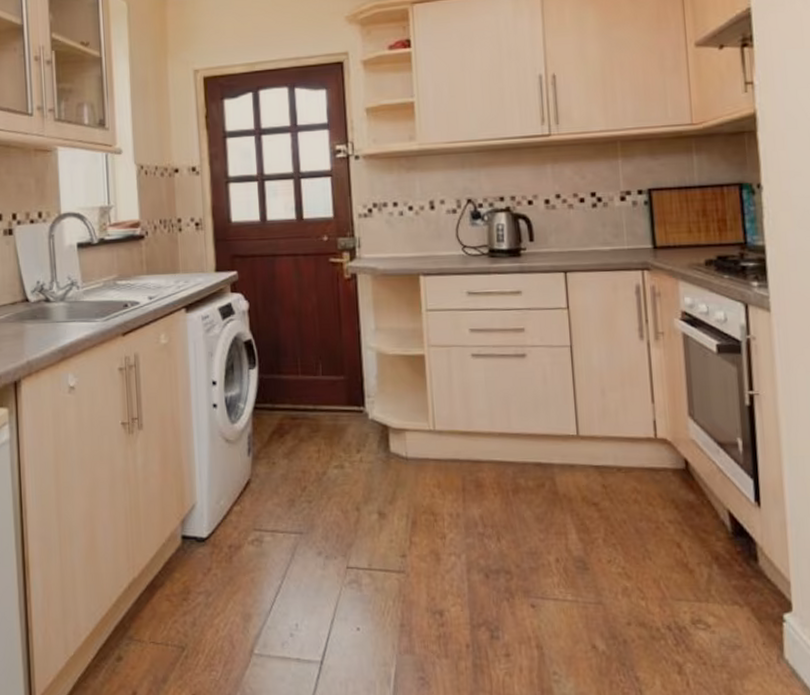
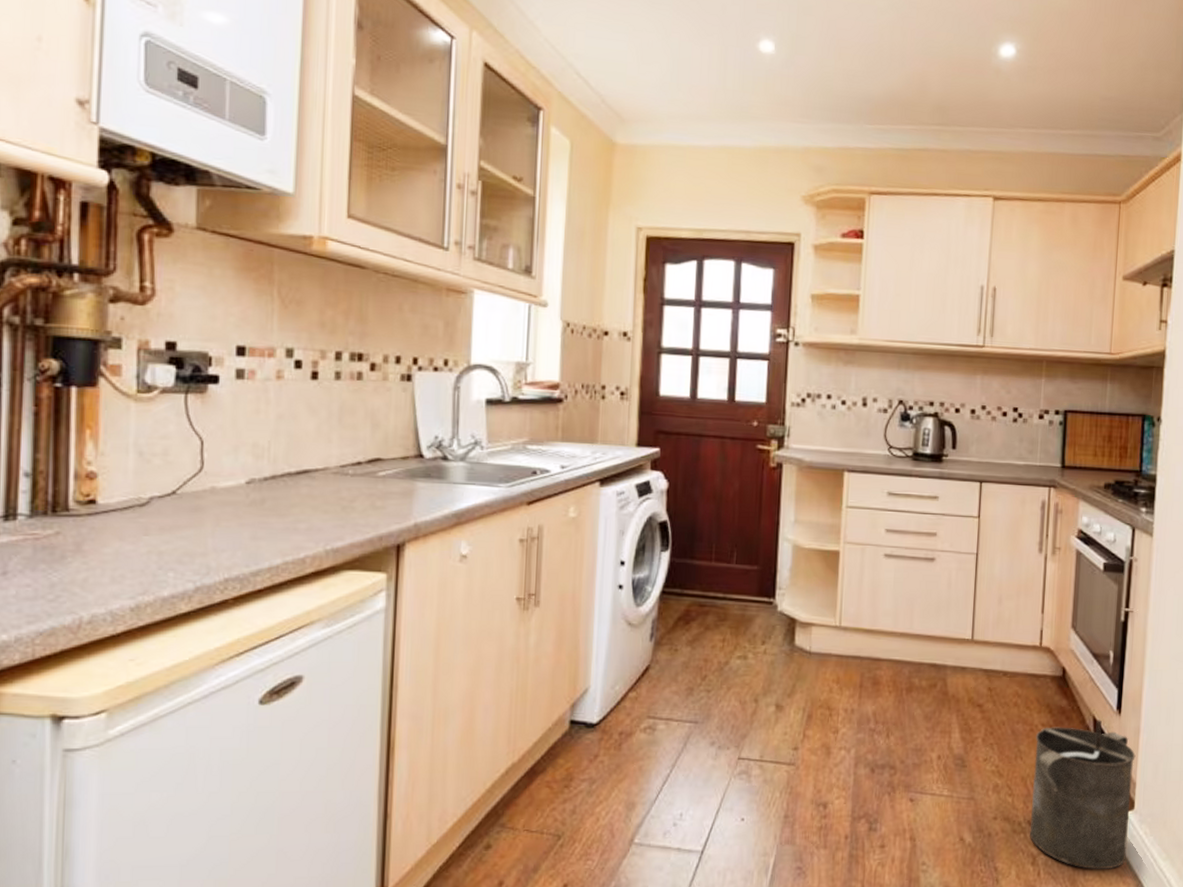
bucket: none [663,513,790,679] -> present [1029,720,1136,869]

